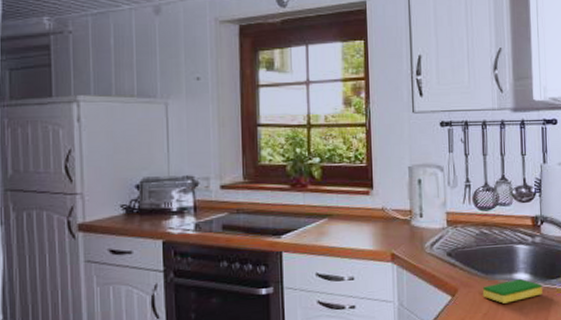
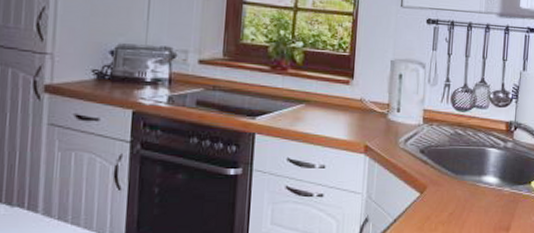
dish sponge: present [482,278,542,304] -> none [450,181,509,205]

